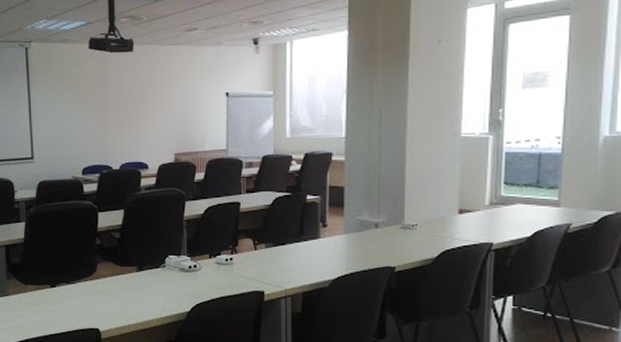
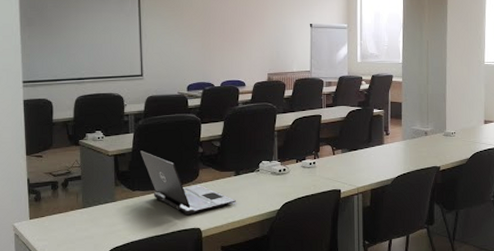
laptop: none [33,241,139,313] -> present [140,150,236,215]

